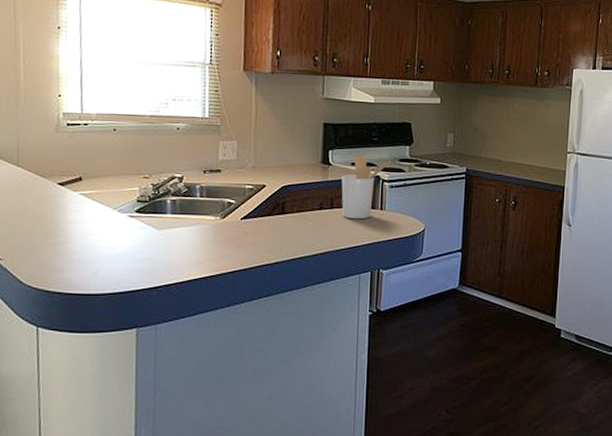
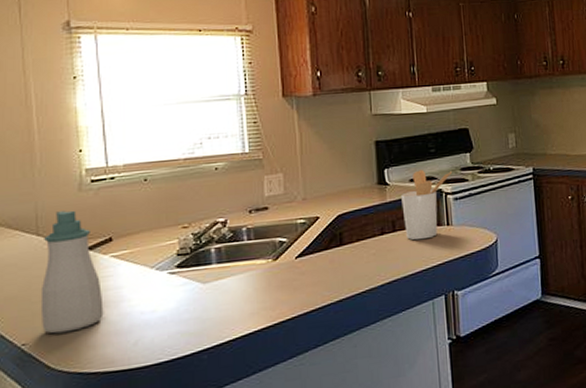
soap bottle: none [16,147,71,255] -> present [40,210,104,334]

